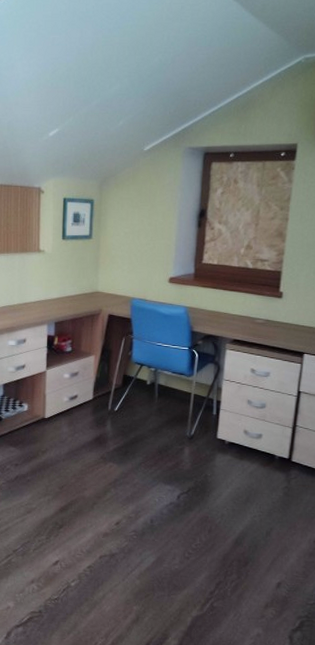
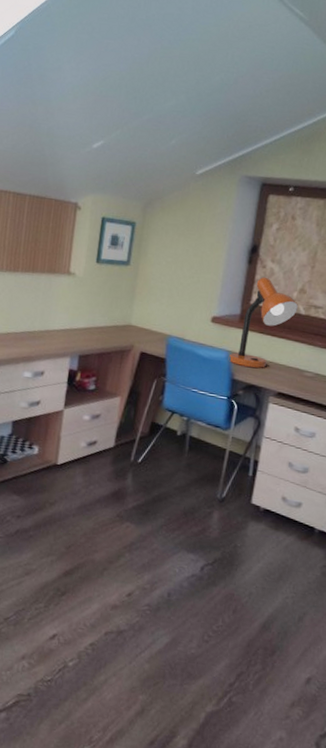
desk lamp: none [187,237,247,319] -> present [228,277,299,368]

